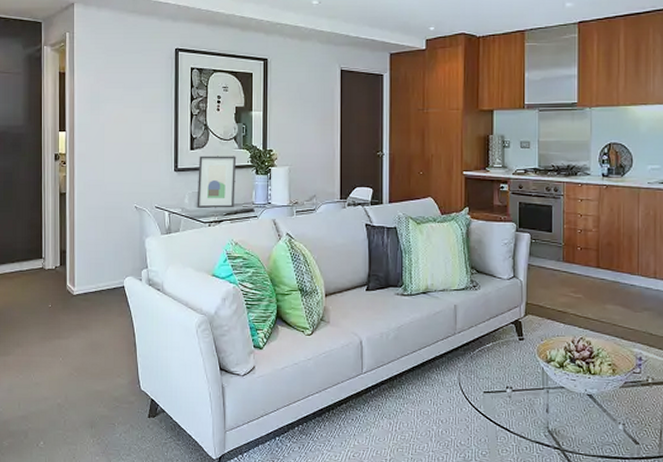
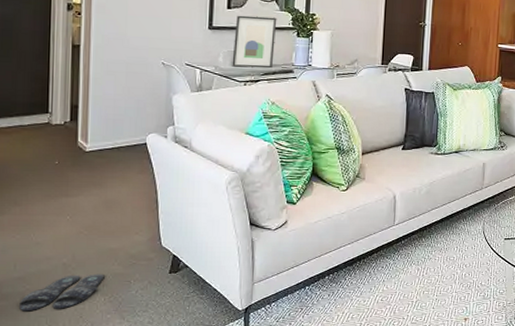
slippers: none [24,415,93,450] -> present [20,273,105,312]

